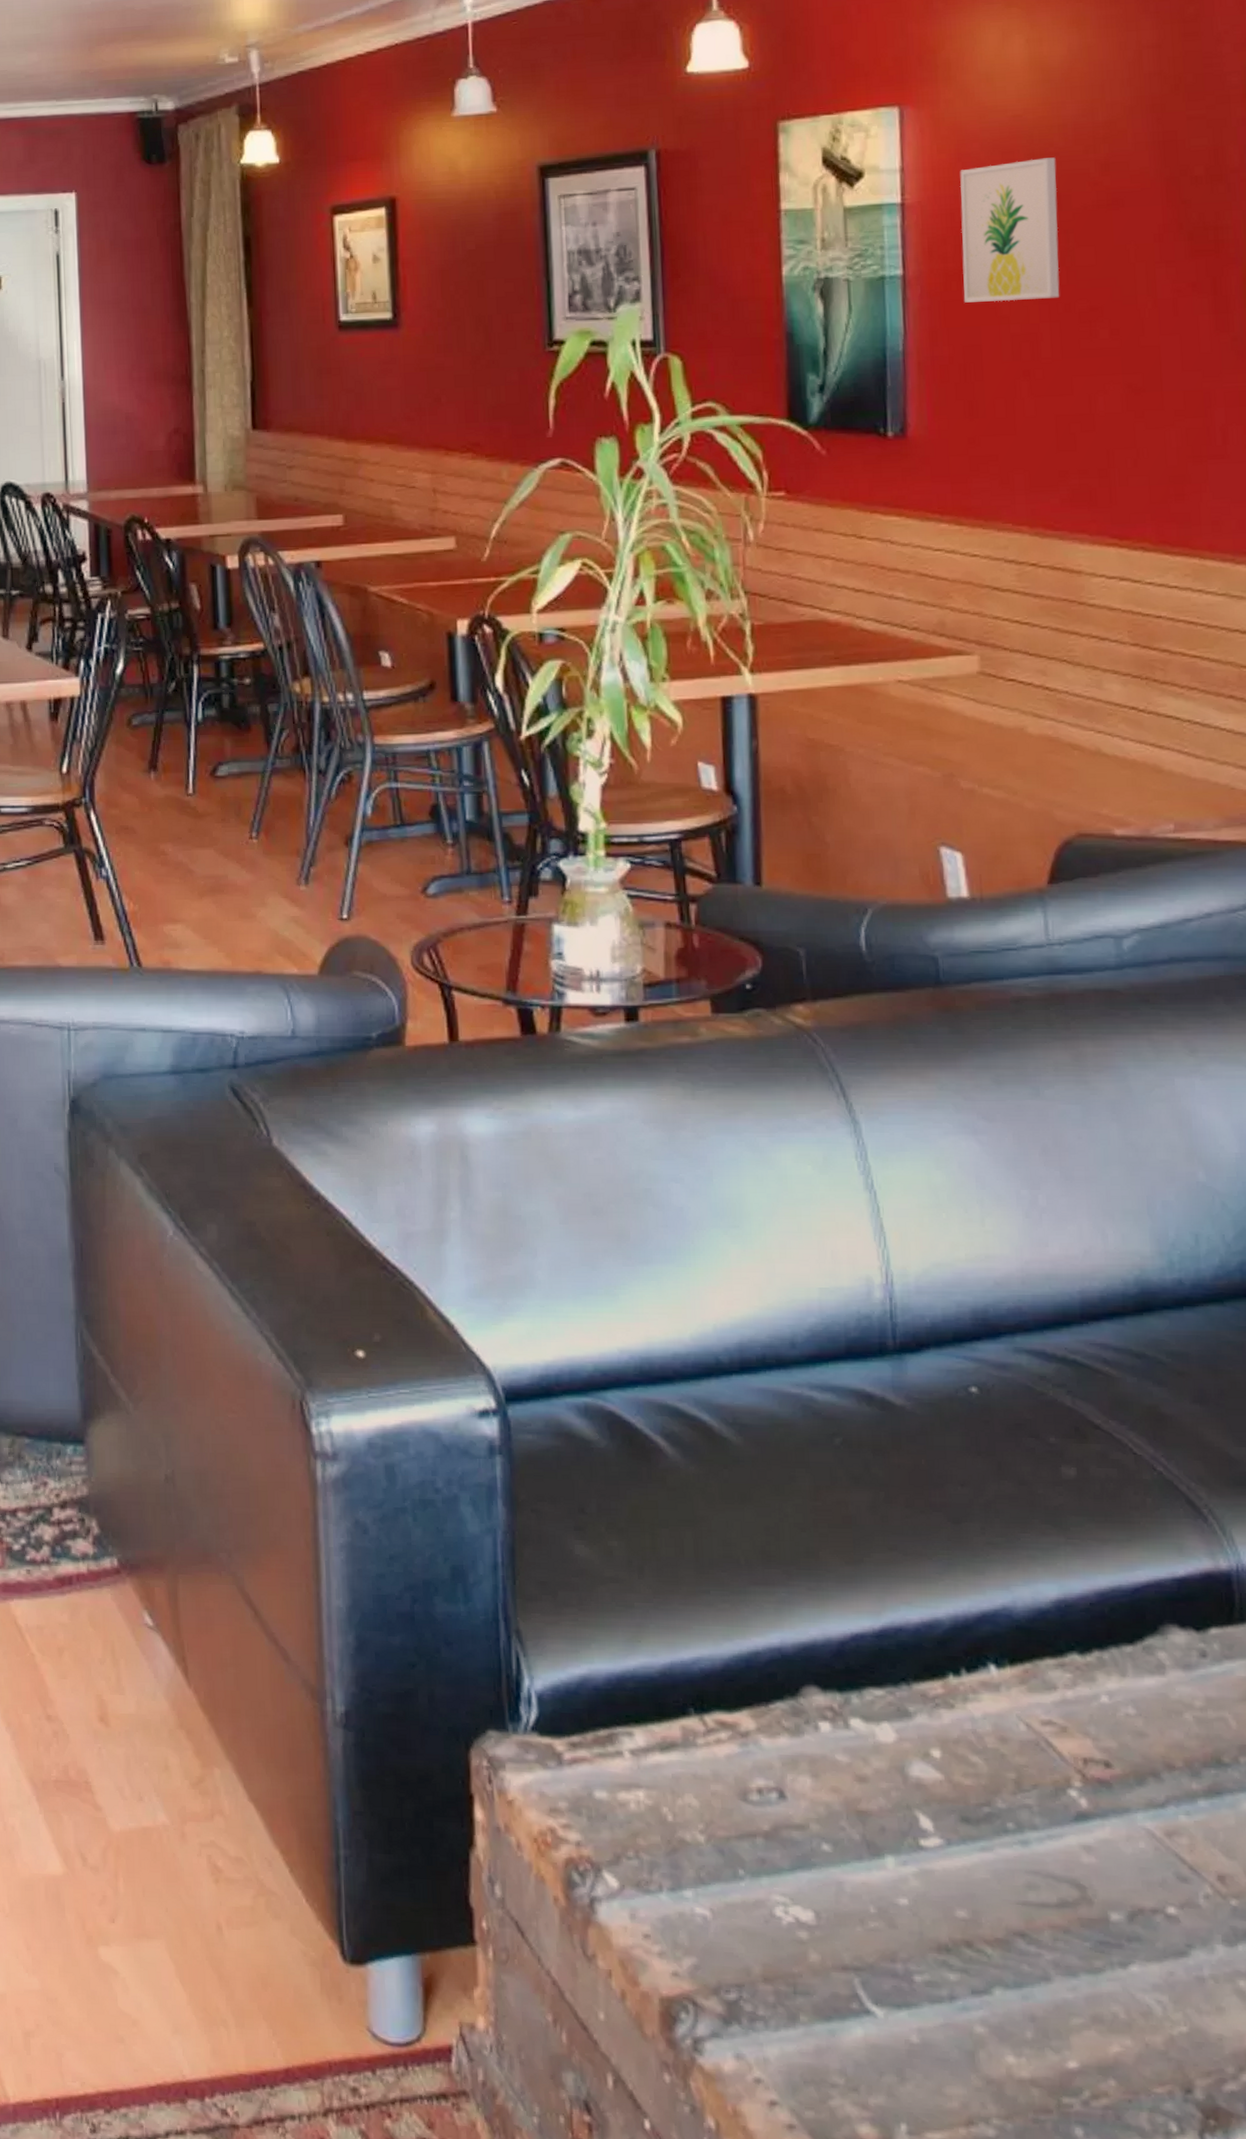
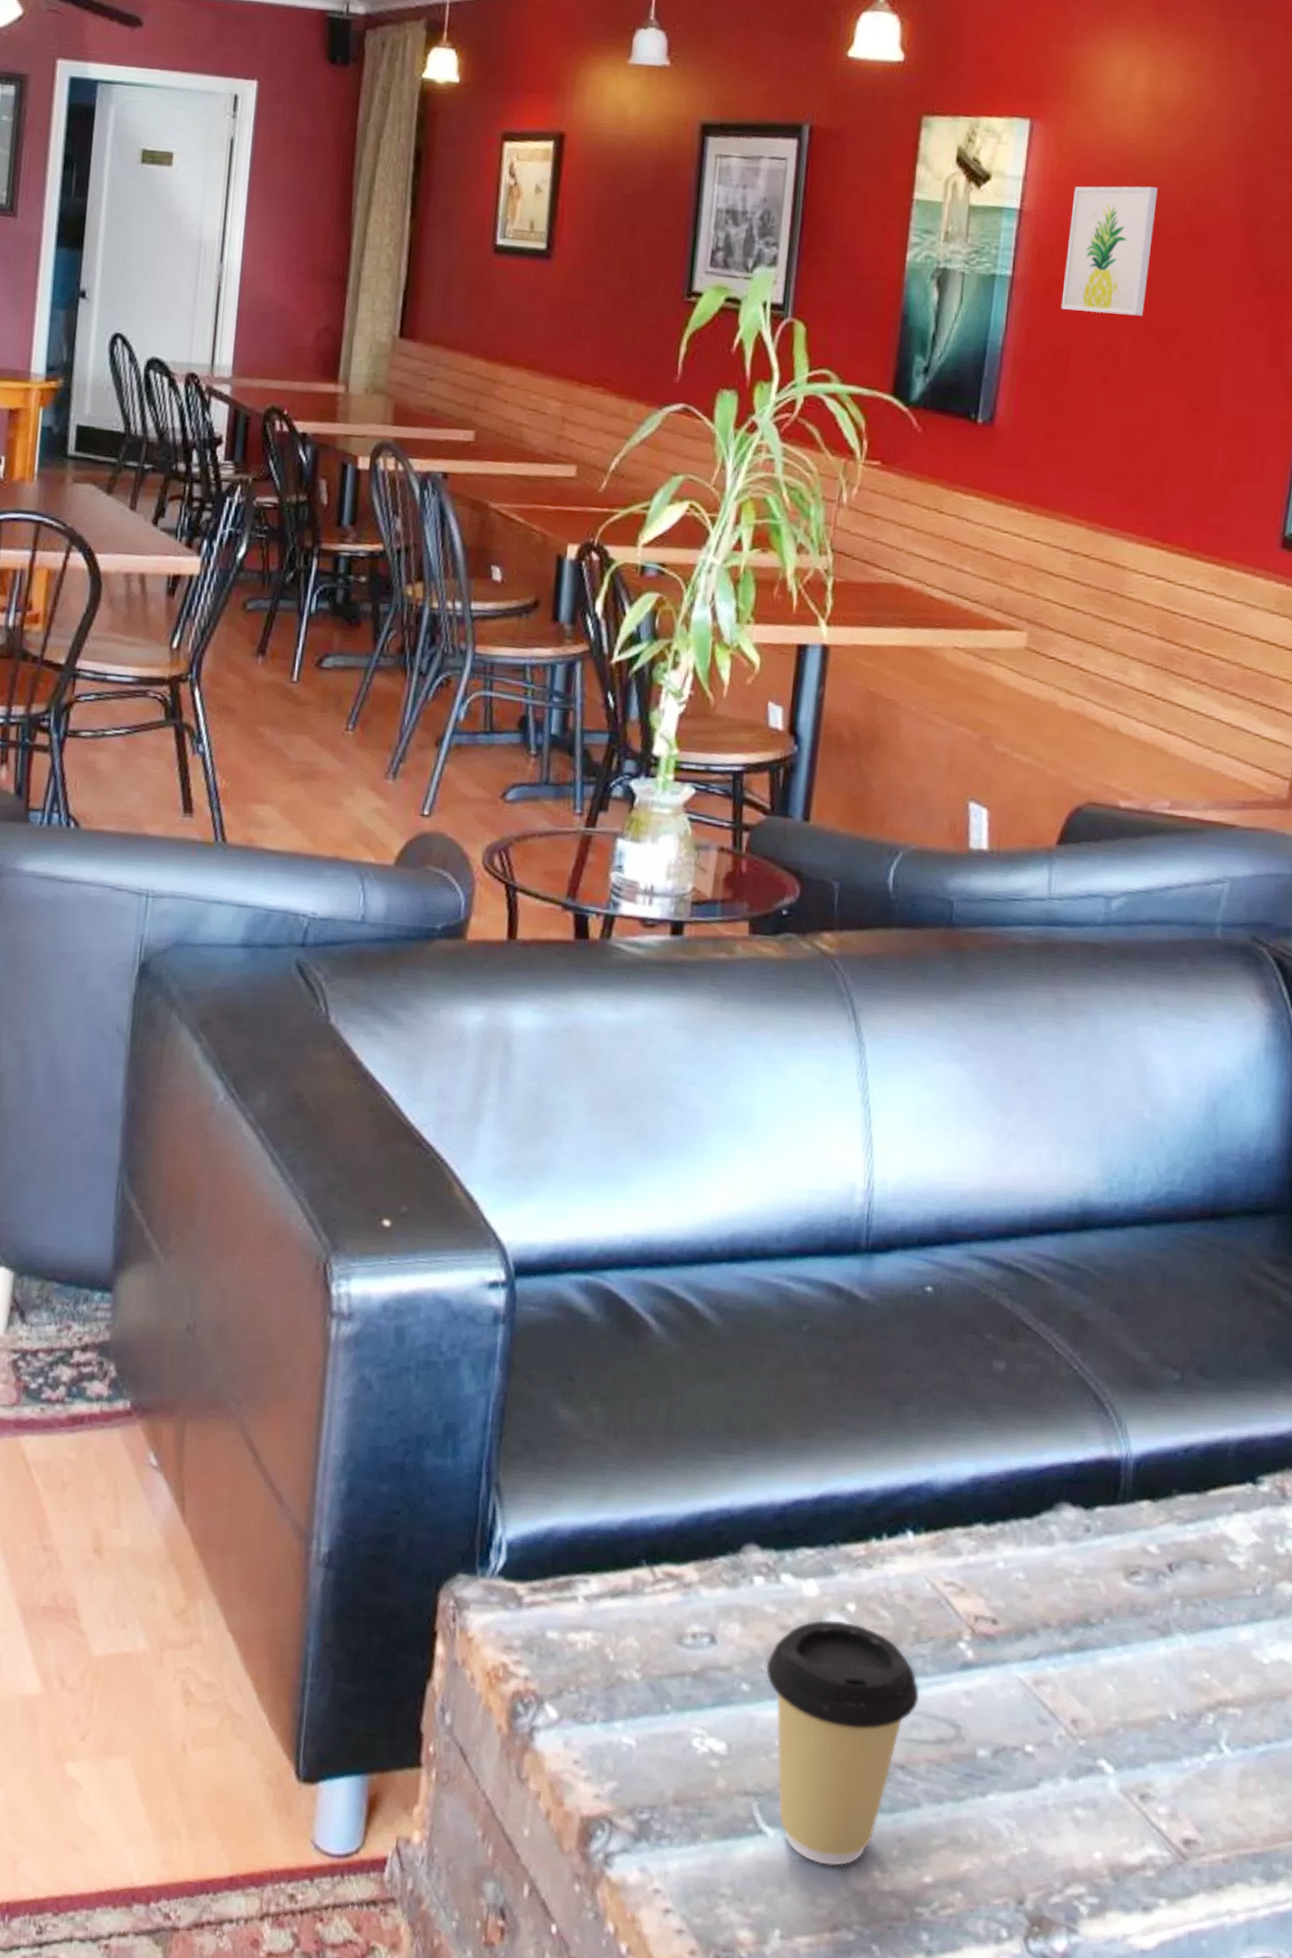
coffee cup: none [846,1768,1032,2051] -> present [765,1619,921,1867]

